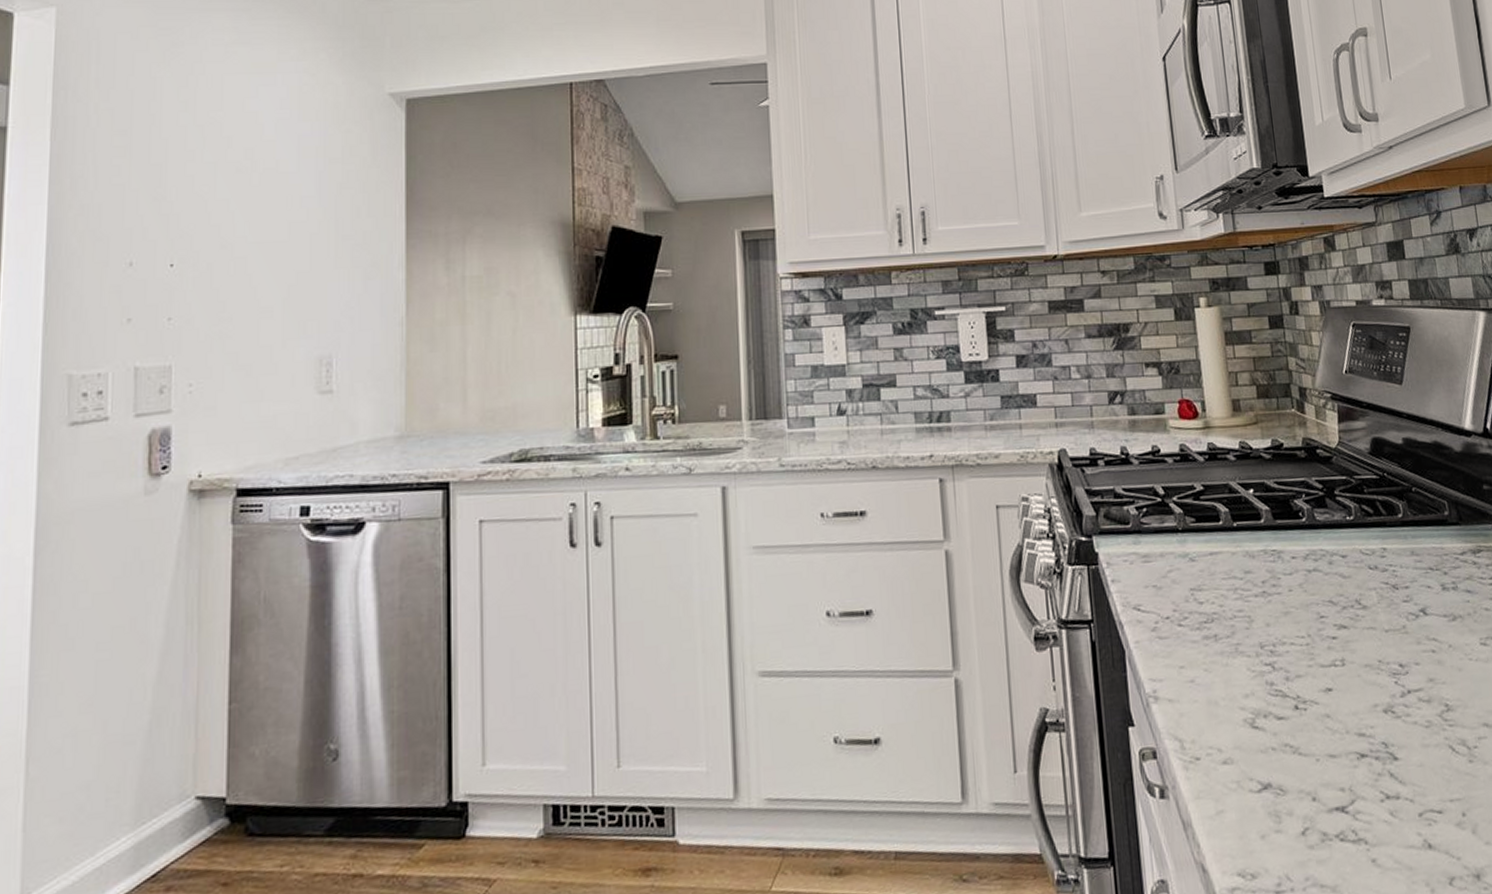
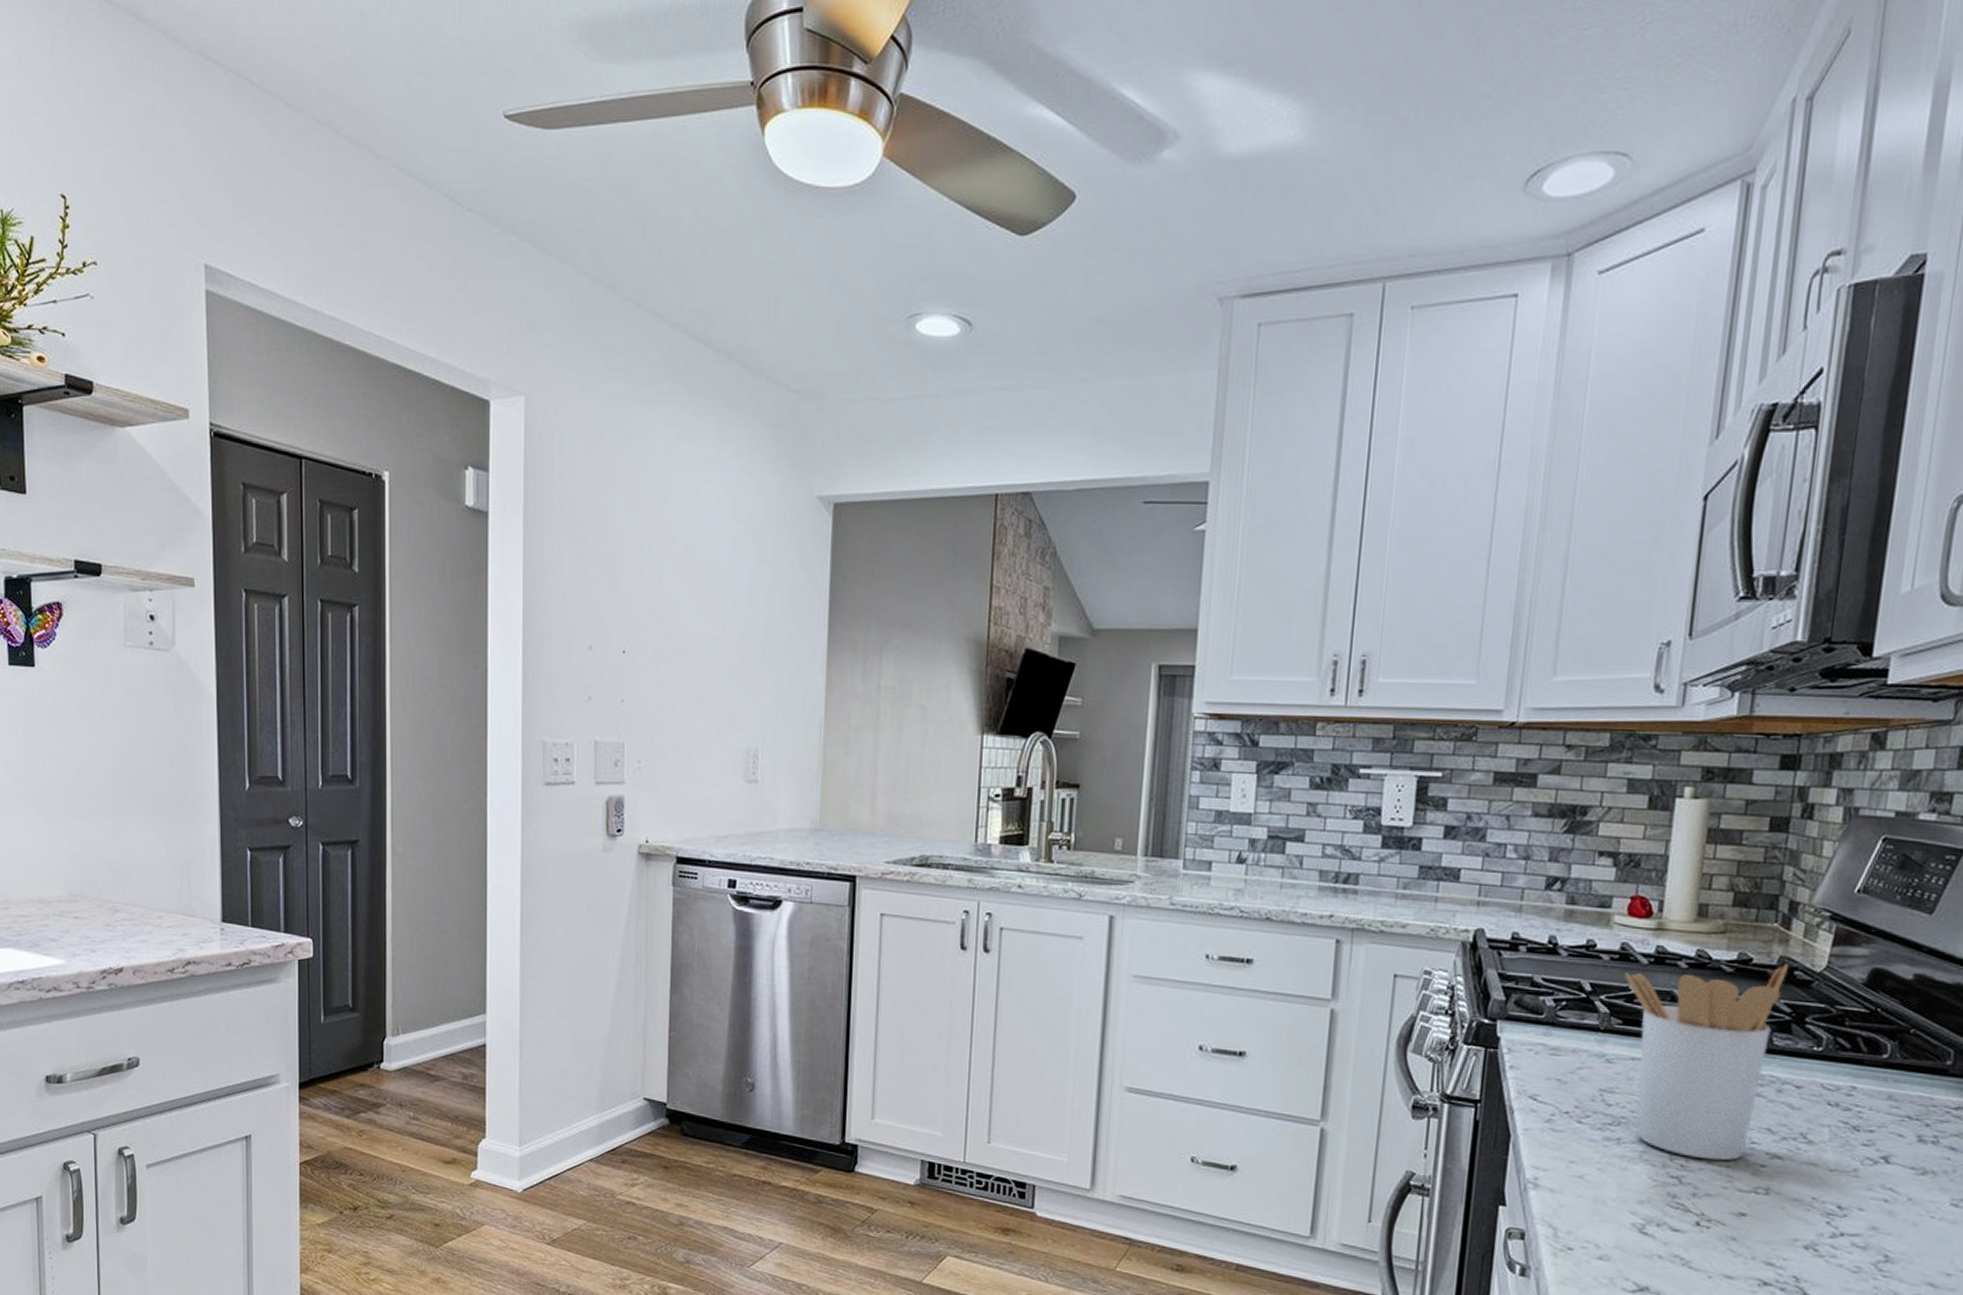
utensil holder: none [1188,444,1318,642] -> present [1625,964,1790,1161]

